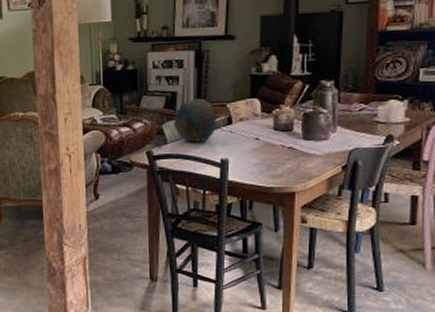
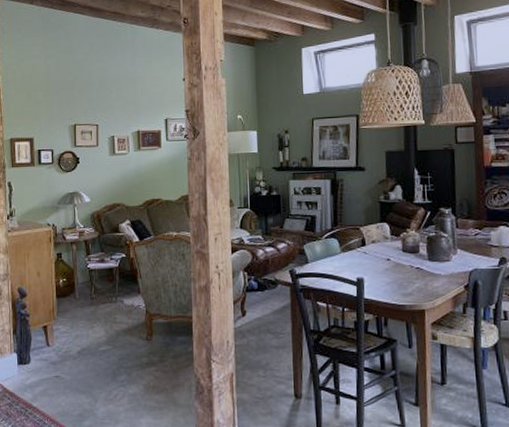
decorative bowl: present [173,98,216,142] -> none [313,222,352,262]

